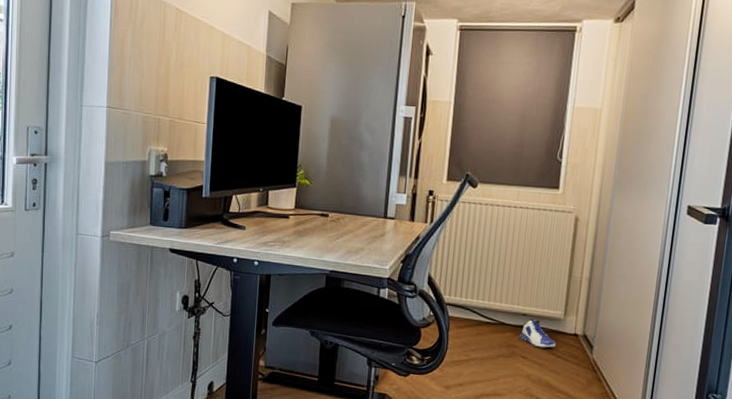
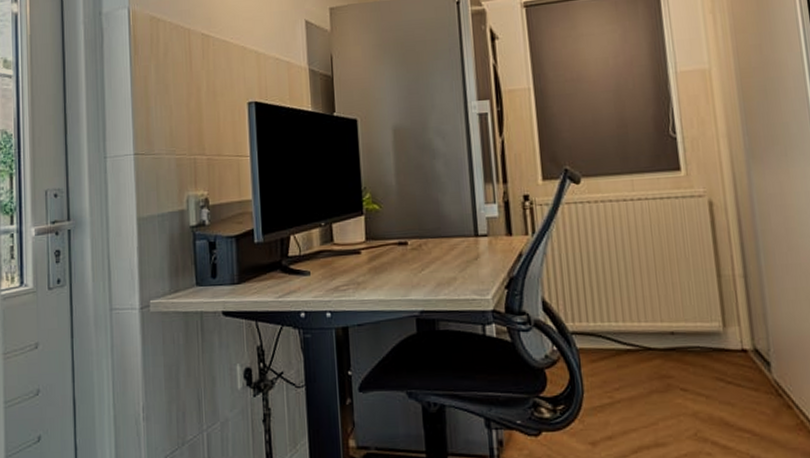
sneaker: present [518,318,556,348] -> none [671,336,721,374]

